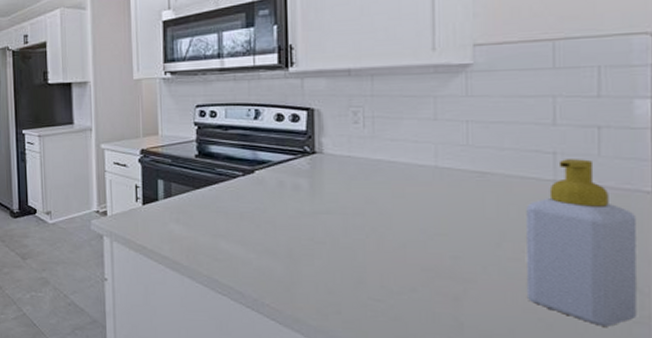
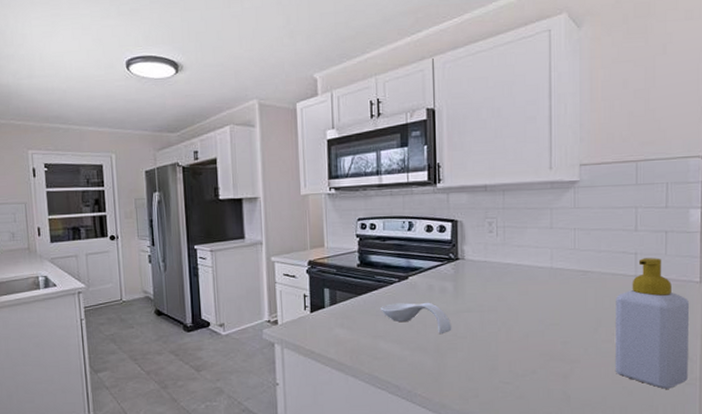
spoon rest: none [222,199,307,237] -> present [381,302,452,333]

